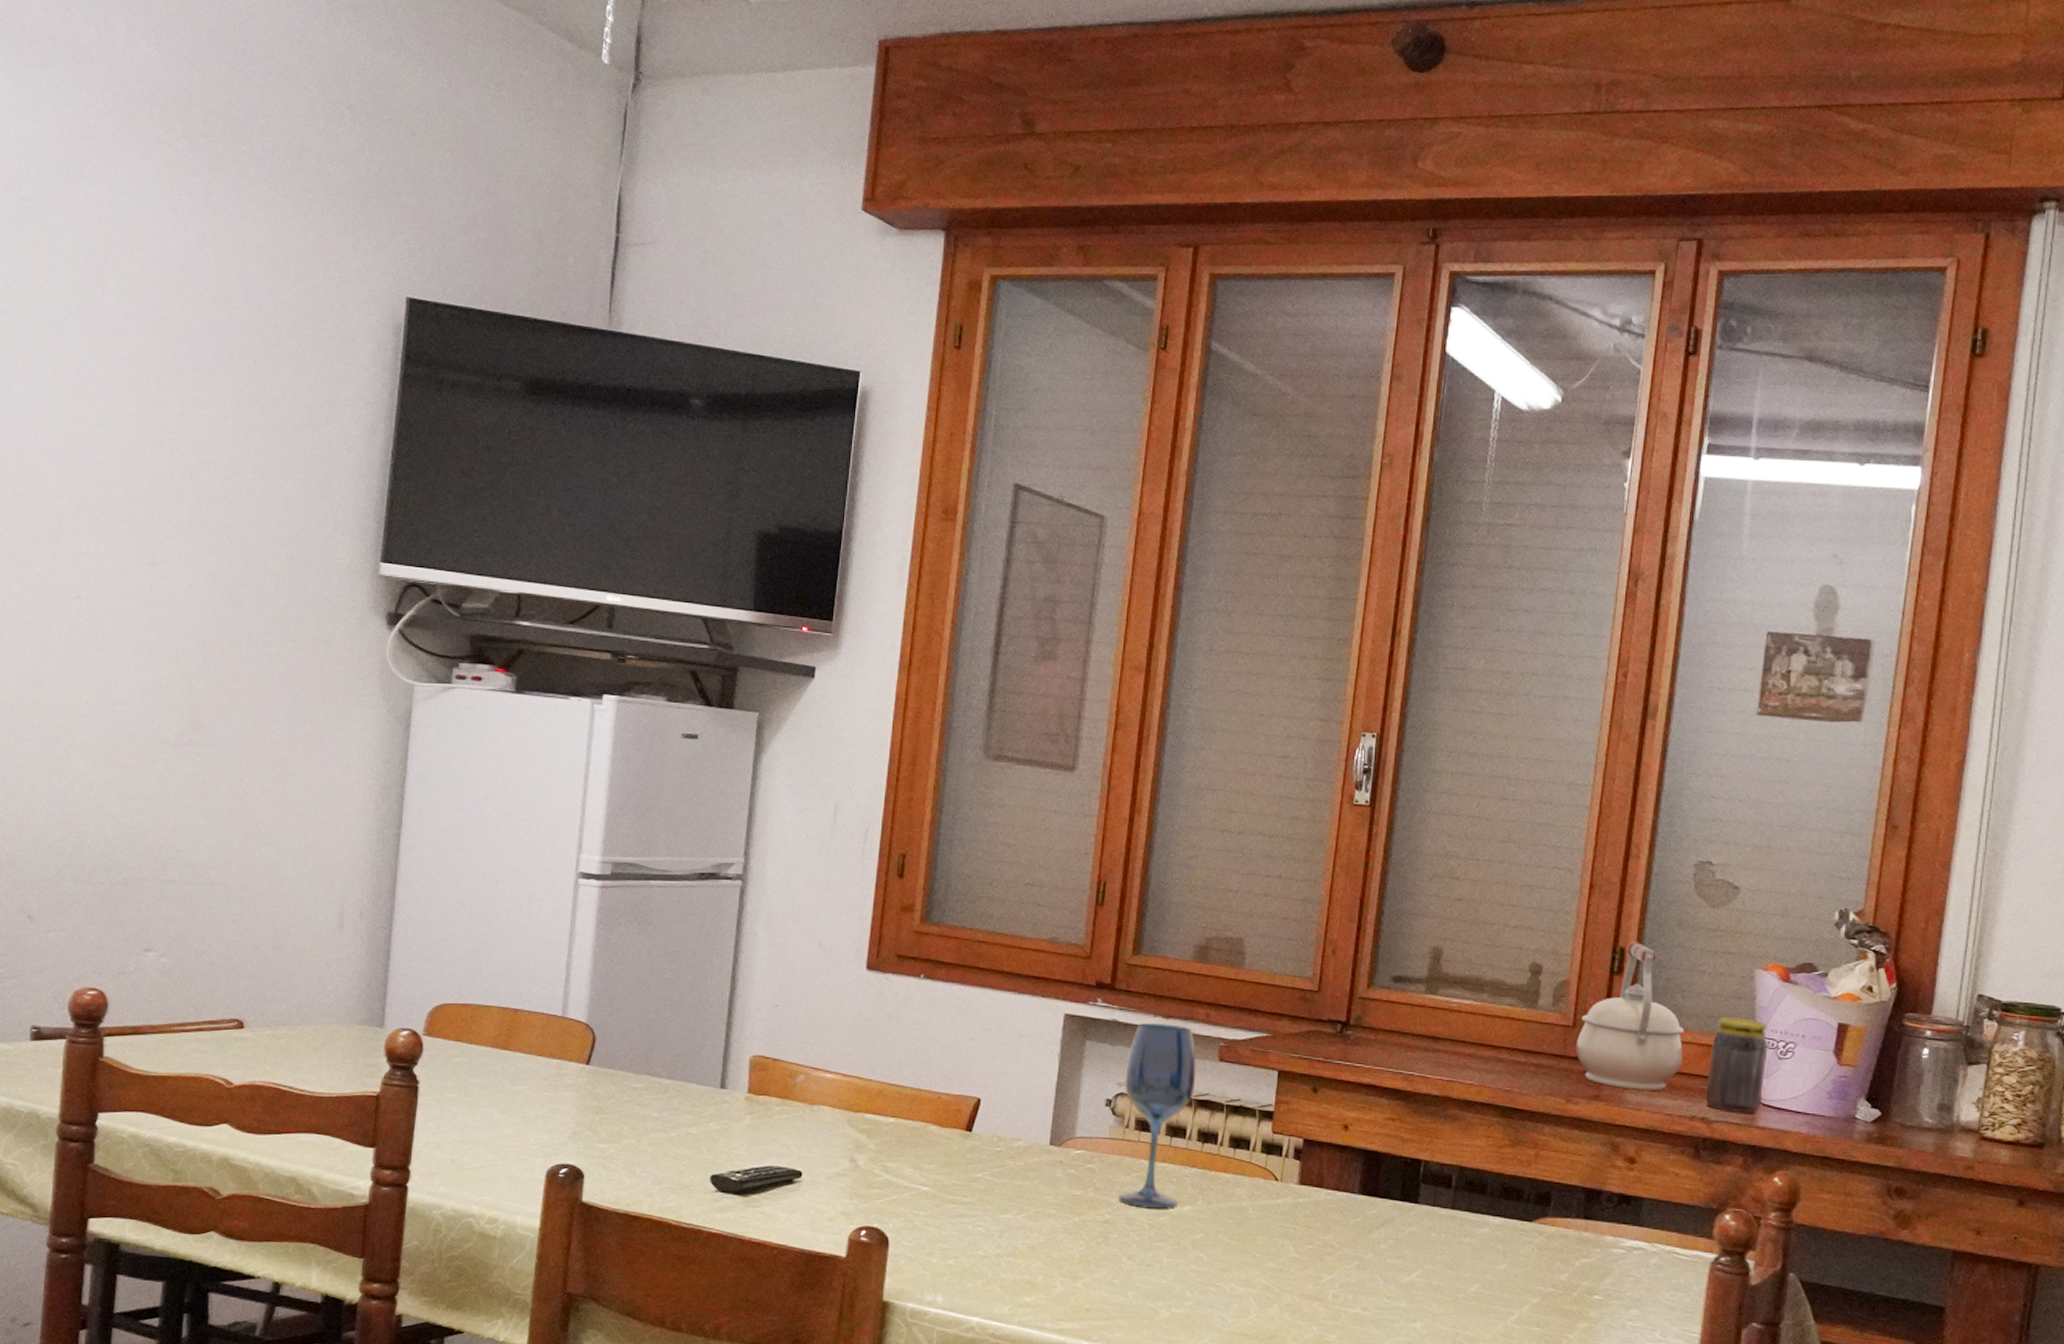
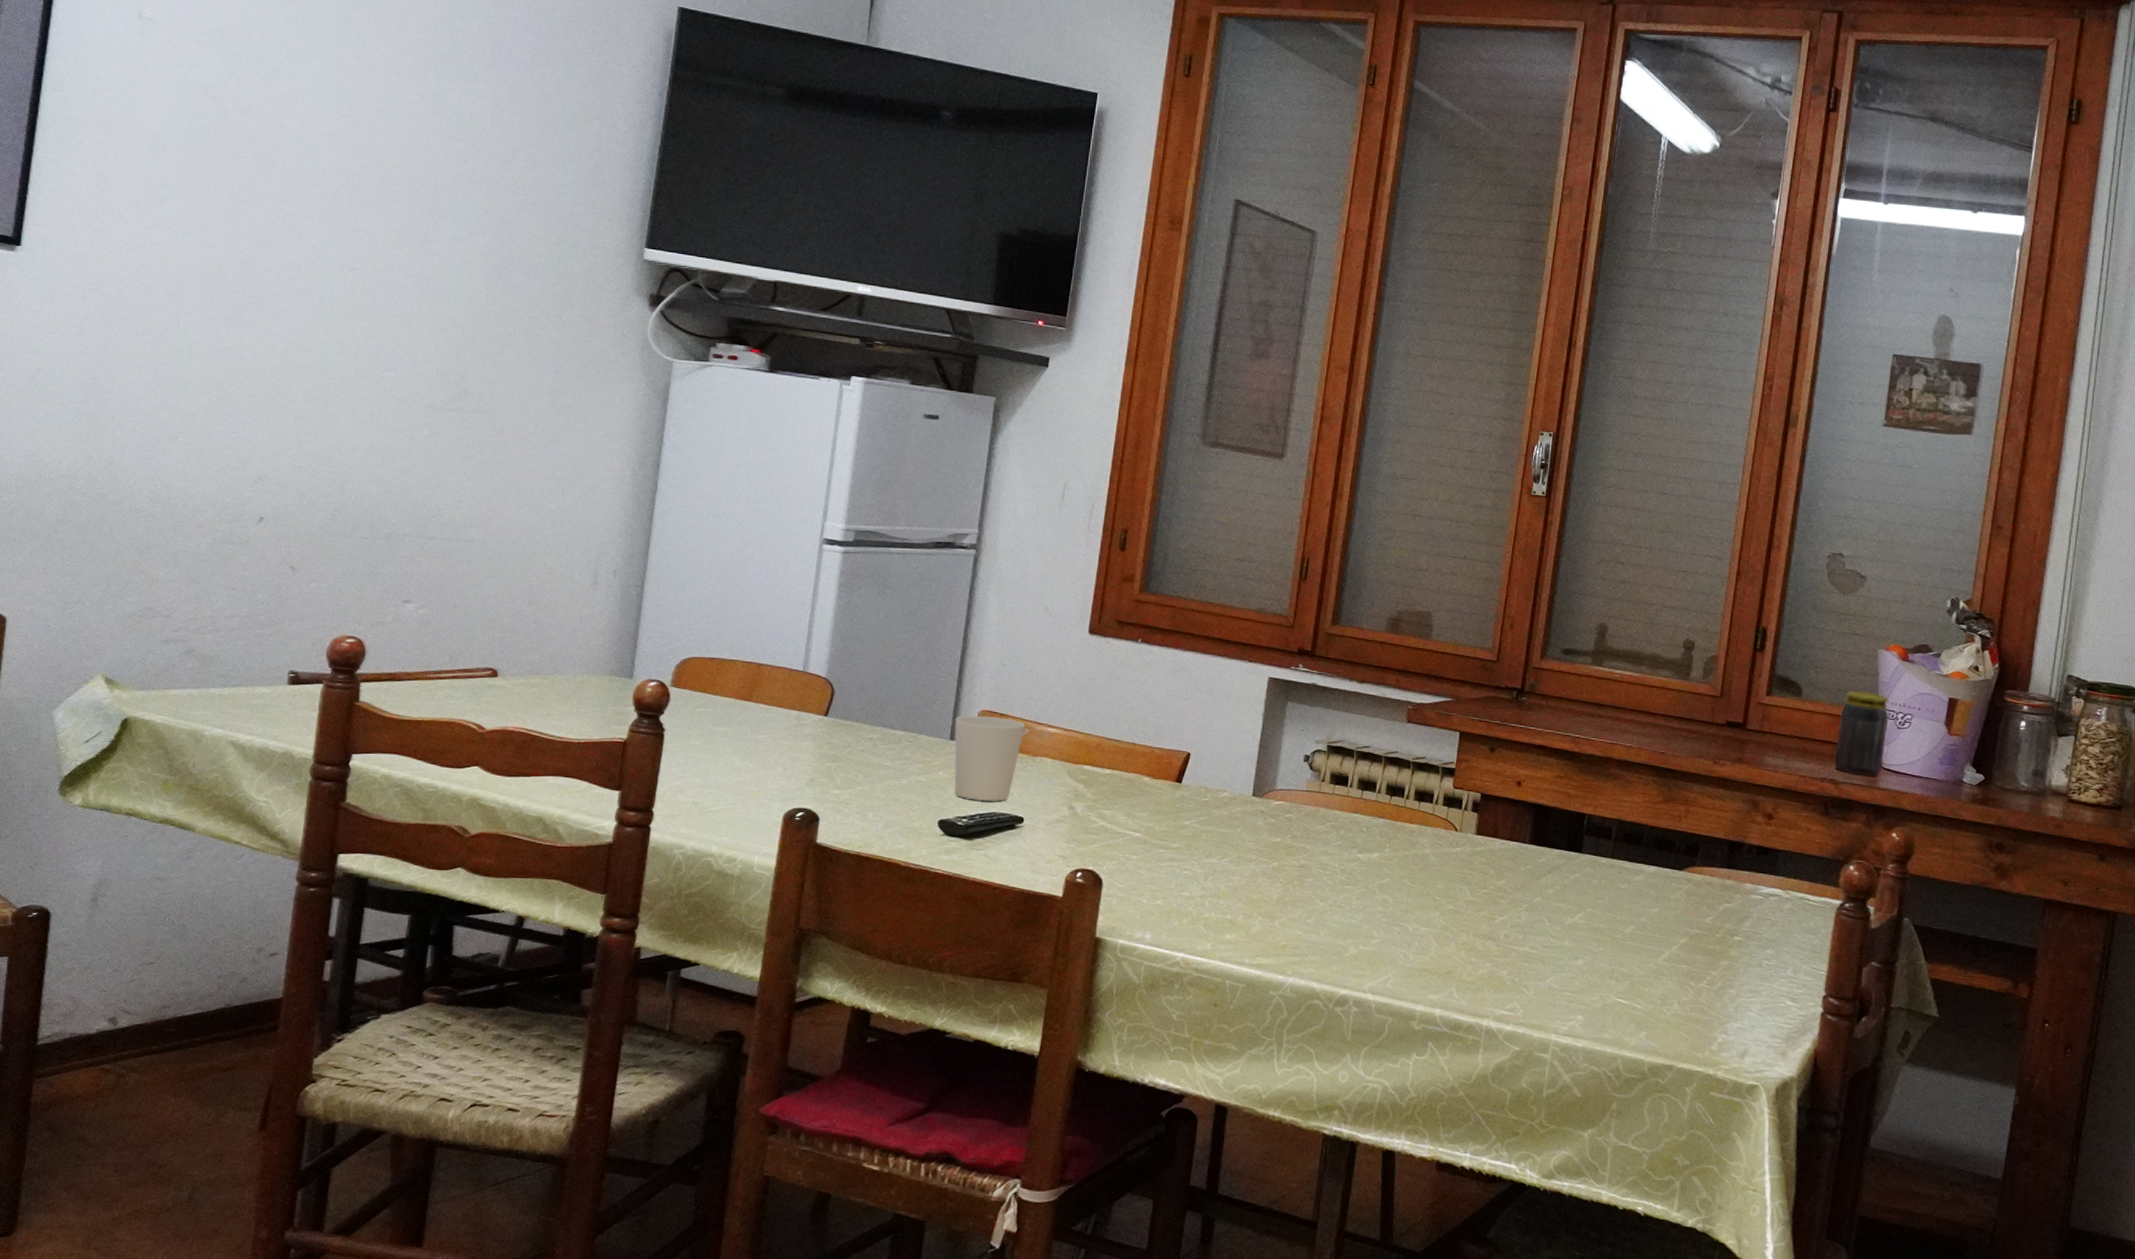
dixie cup: none [725,1061,801,1154] -> present [954,715,1026,801]
wineglass: present [1119,1022,1196,1208] -> none [1314,686,1387,854]
kettle: present [1575,942,1685,1091] -> none [1722,623,1817,755]

